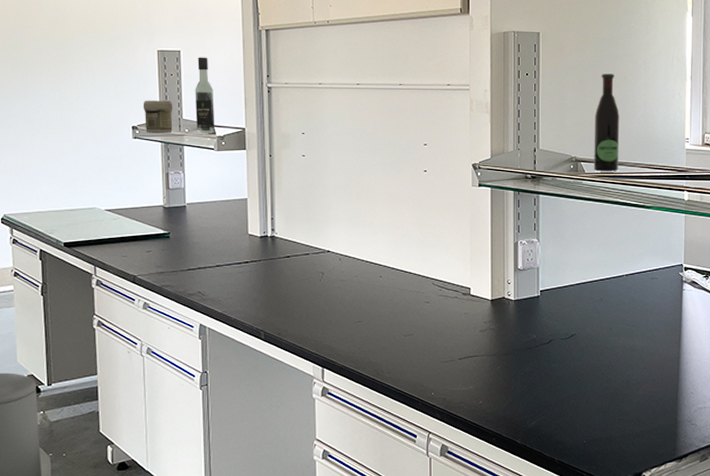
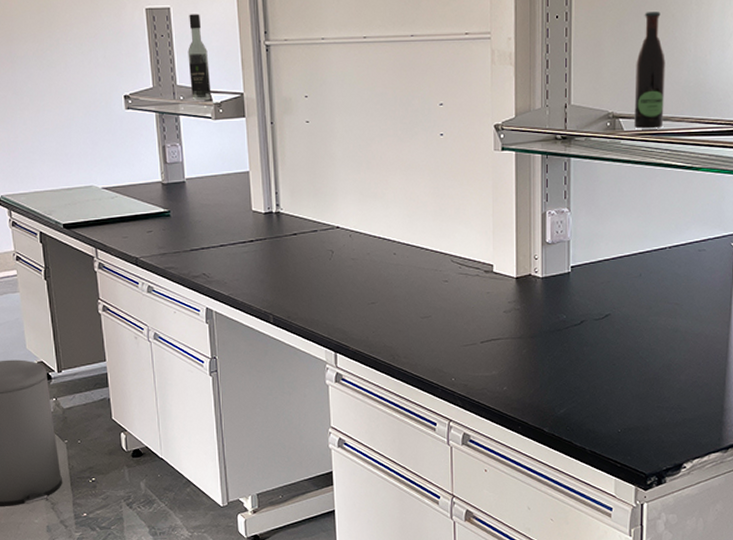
jar: present [143,100,173,133] -> none [134,65,167,103]

